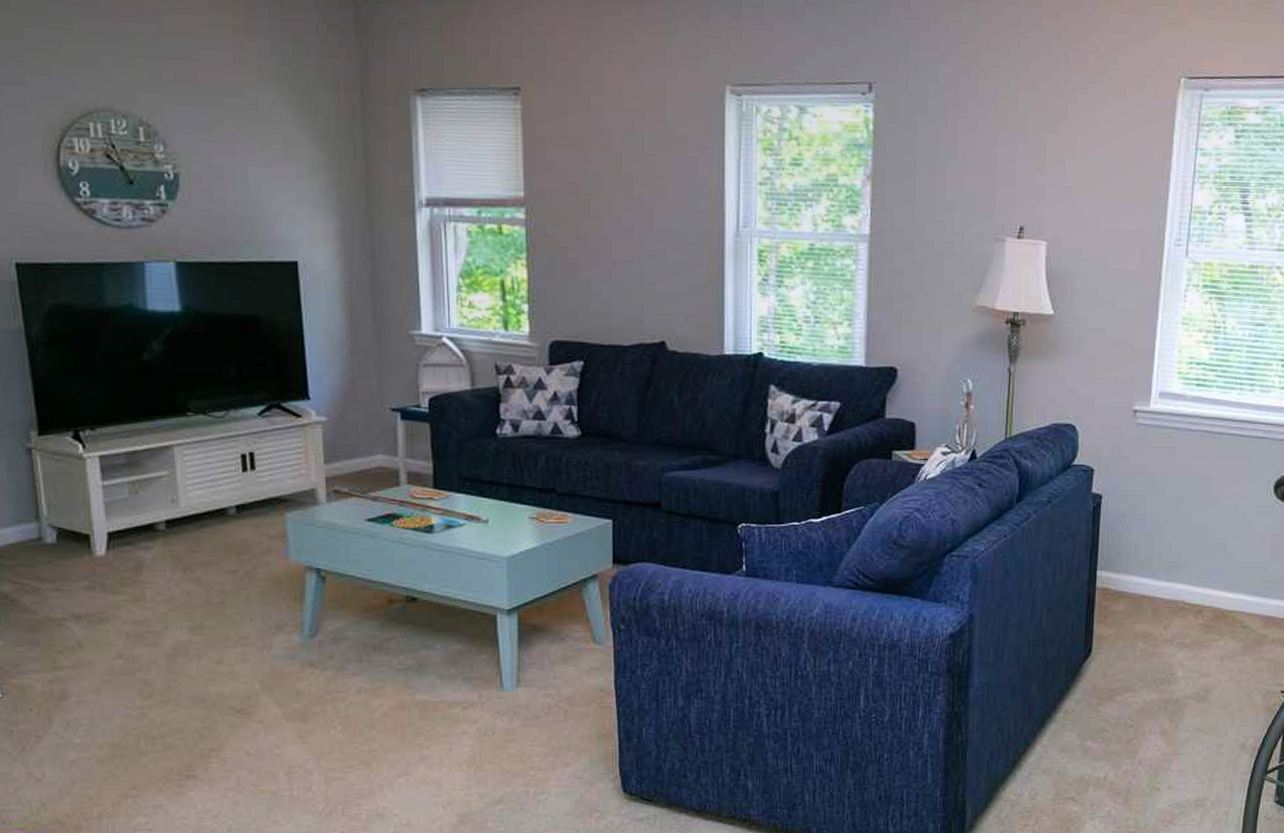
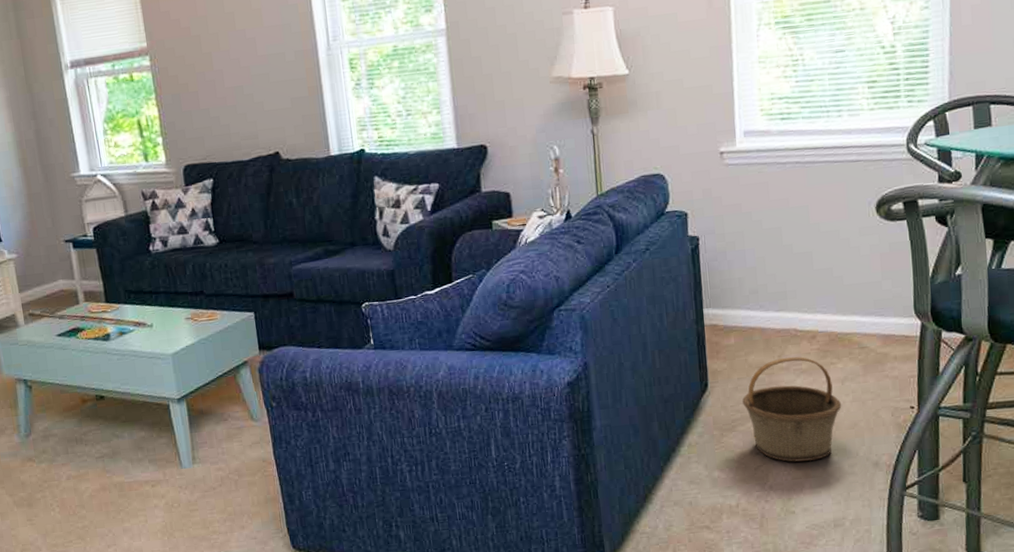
basket: none [1123,629,1218,738] -> present [742,356,842,462]

